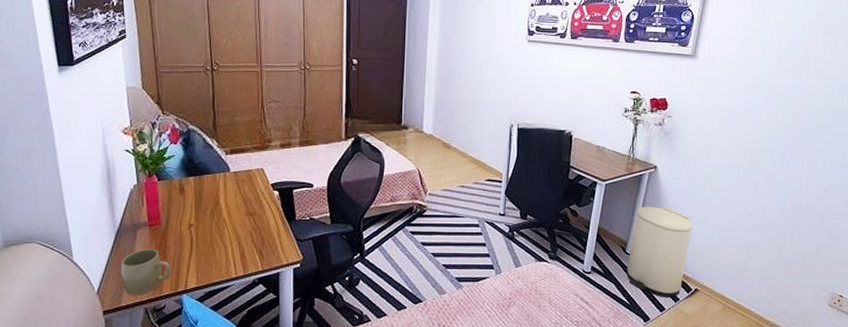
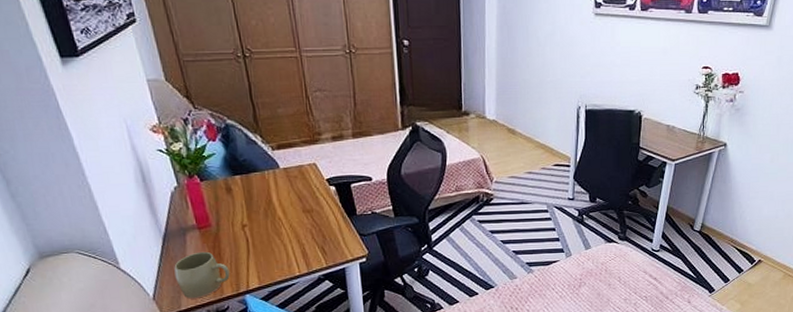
pedal bin: present [626,206,693,297] -> none [693,183,760,270]

